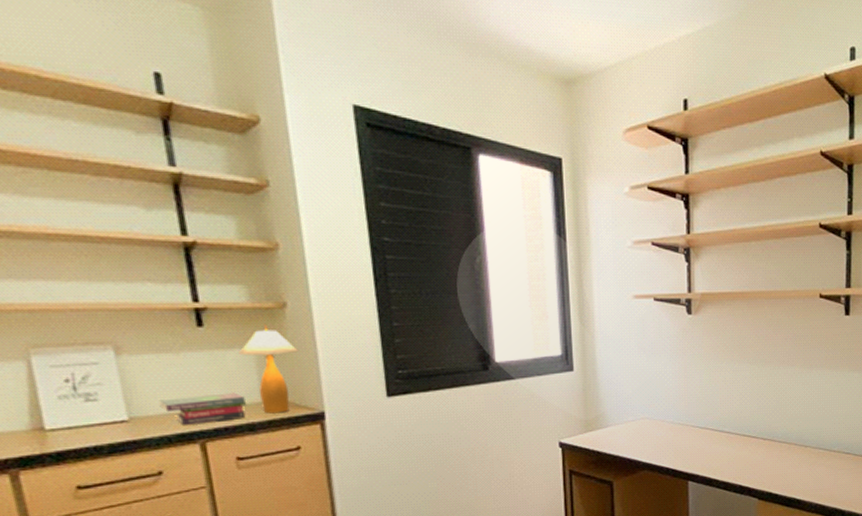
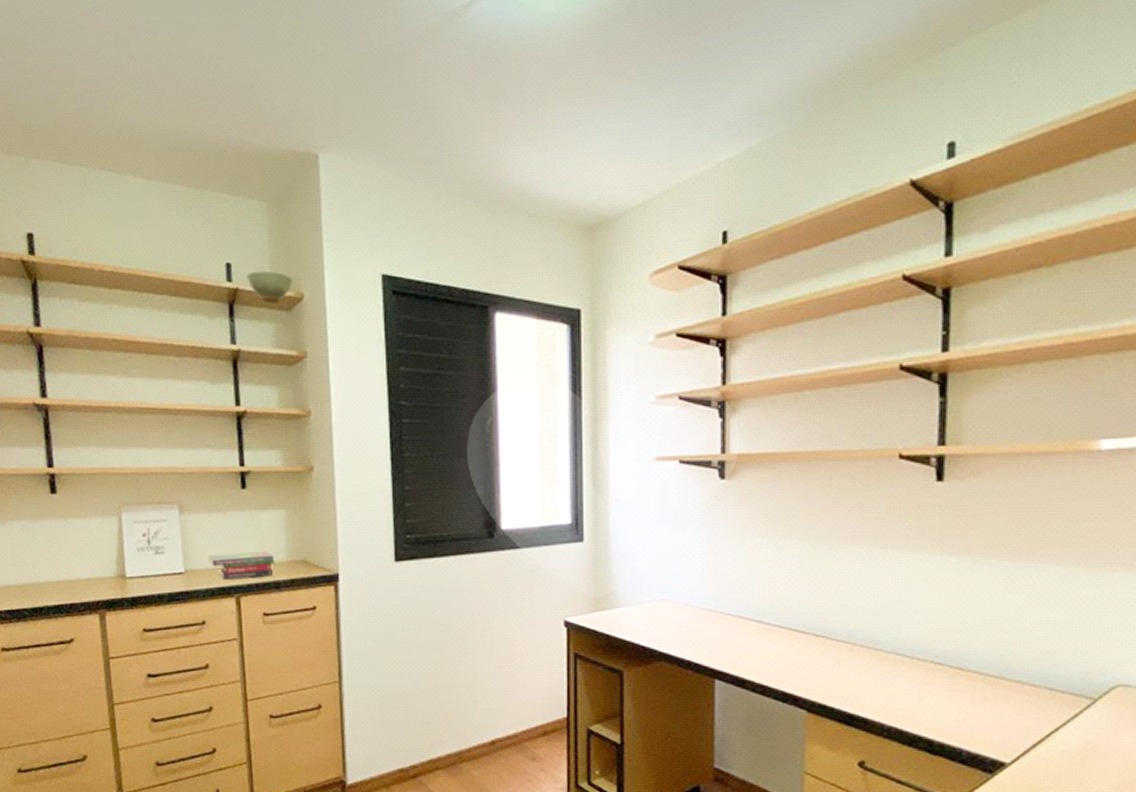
bowl: none [183,85,246,124] -> present [246,270,293,304]
table lamp: present [237,324,298,414] -> none [270,487,320,573]

